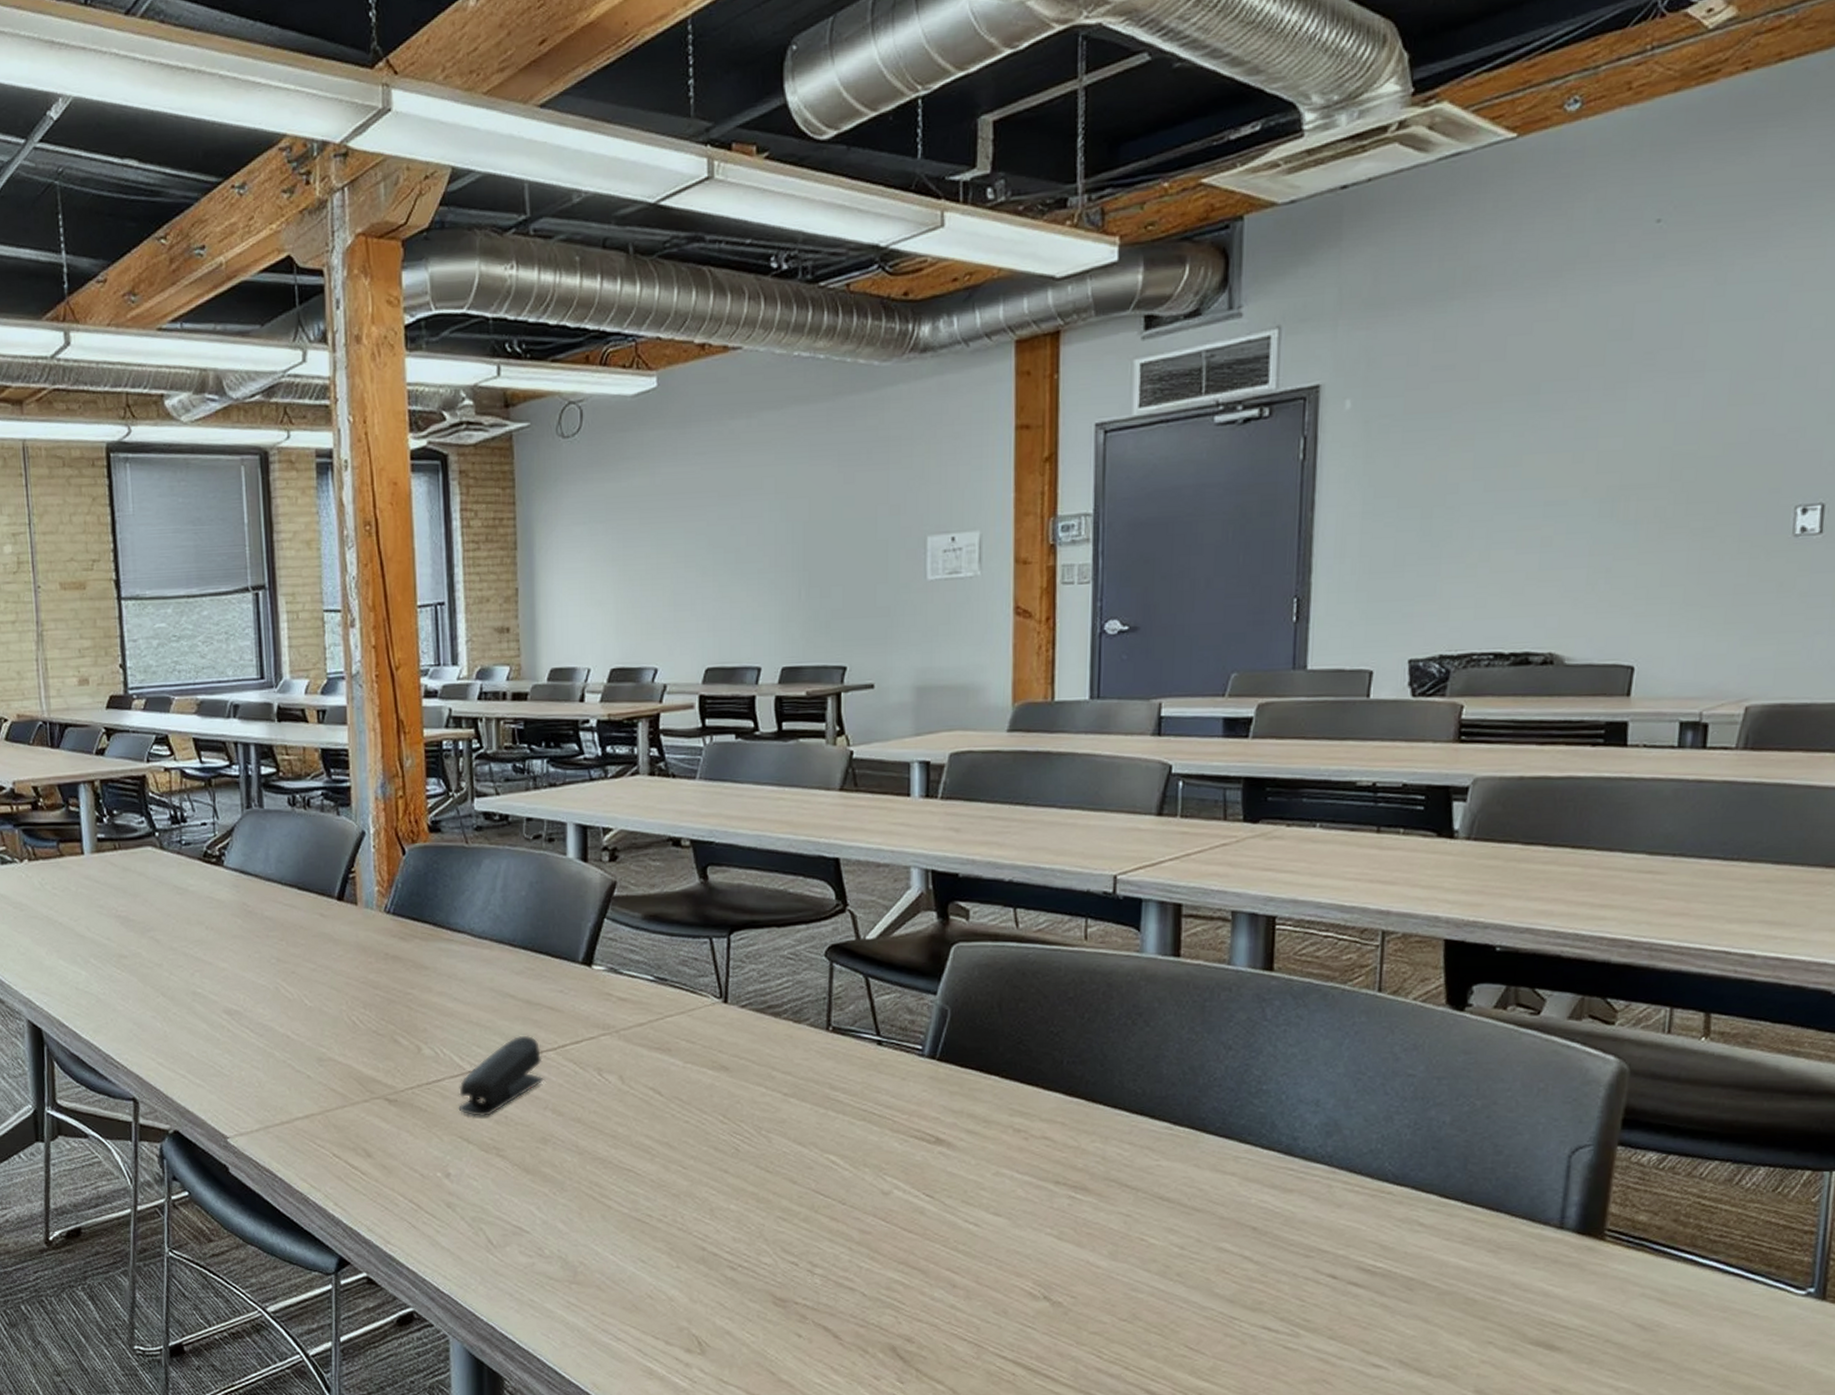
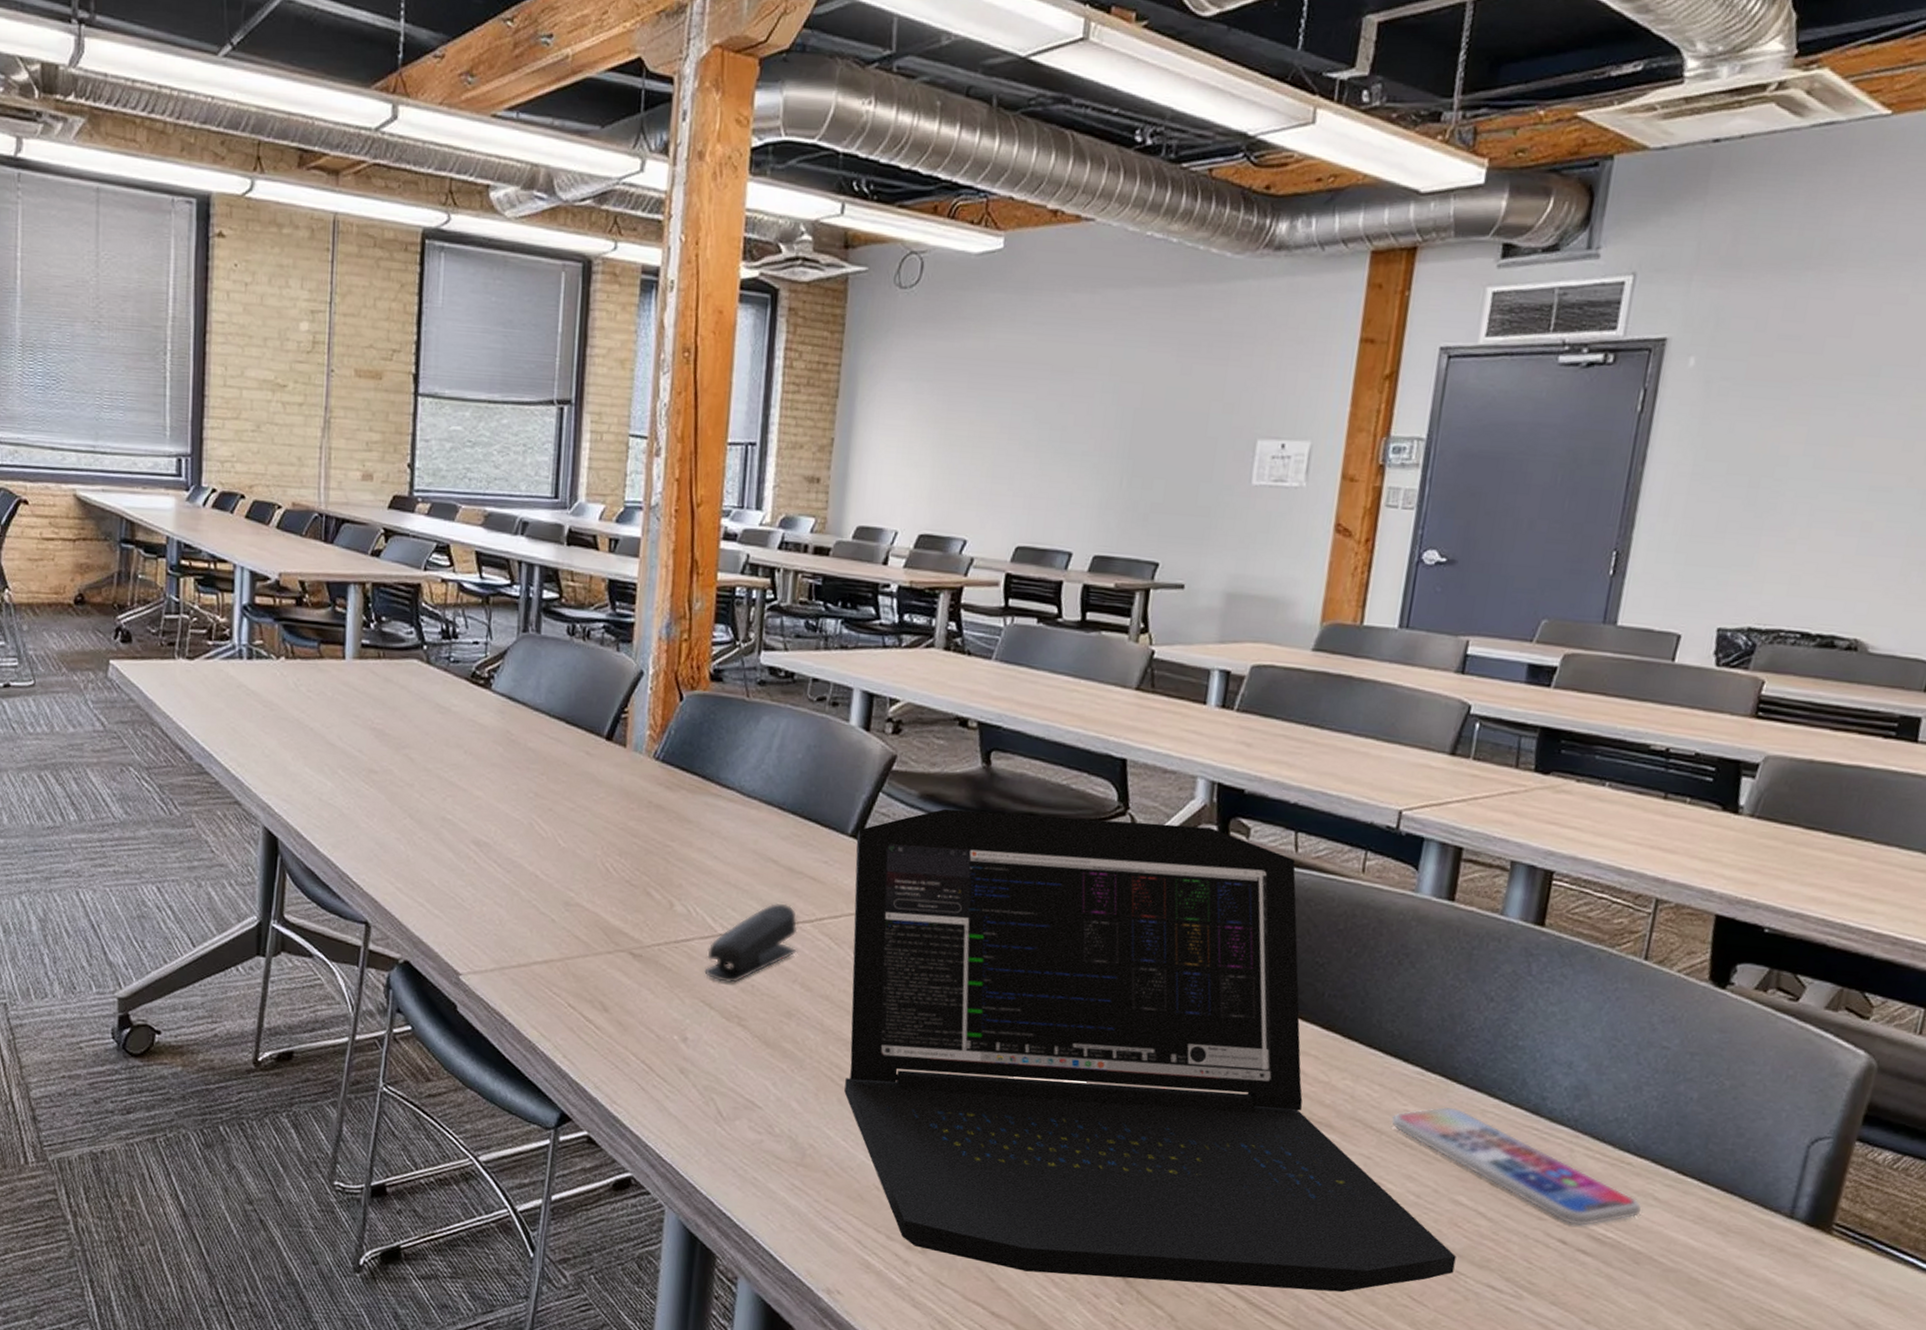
laptop: none [588,914,1228,1361] -> present [844,808,1456,1293]
smartphone: none [1145,1157,1407,1259] -> present [1390,1106,1641,1226]

